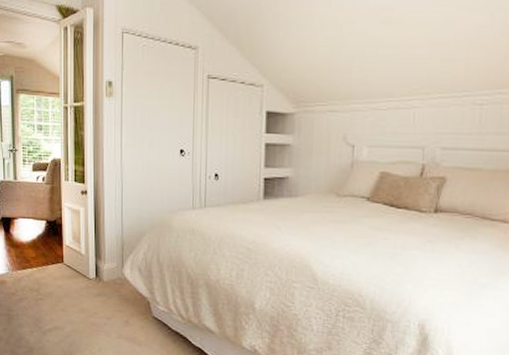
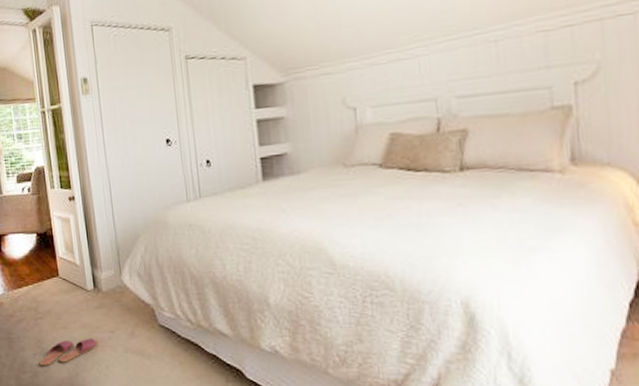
slippers: none [35,321,94,343] -> present [38,338,98,366]

